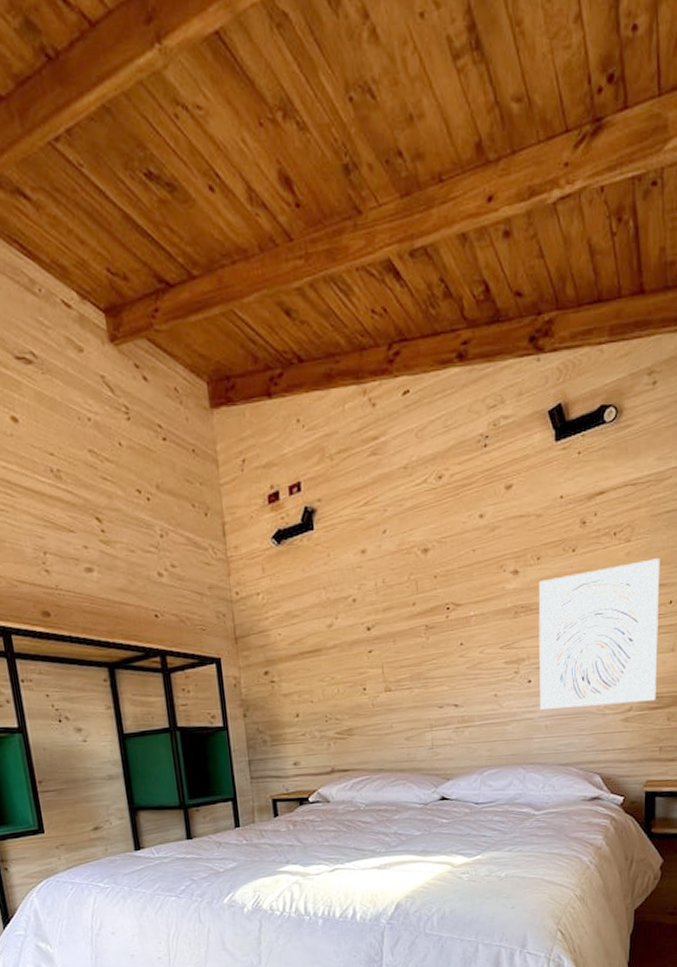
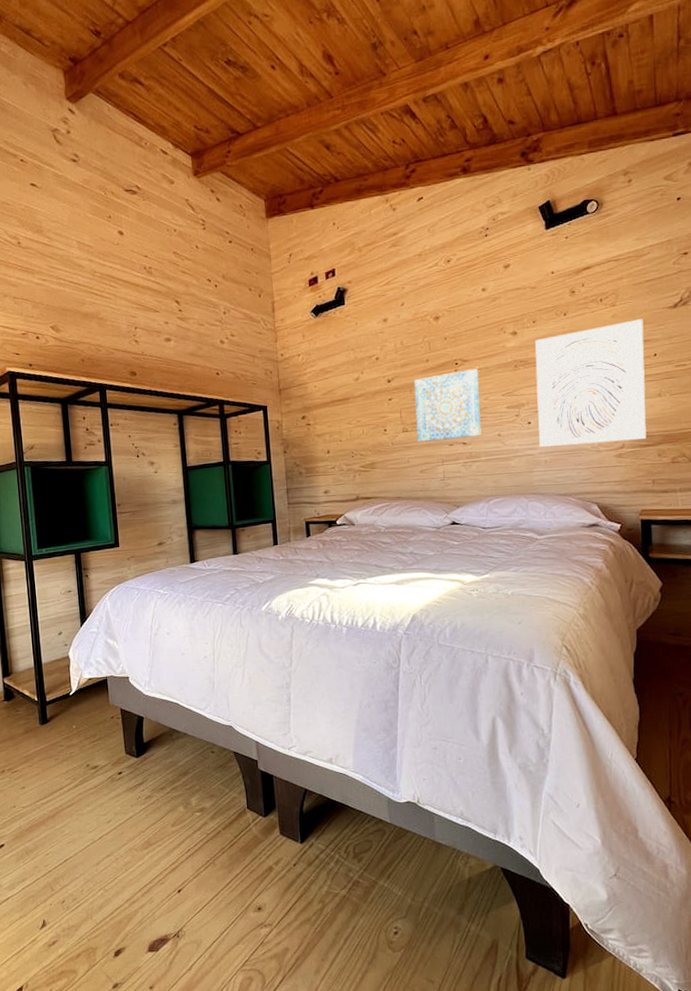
wall art: none [398,615,475,704] -> present [414,369,481,442]

